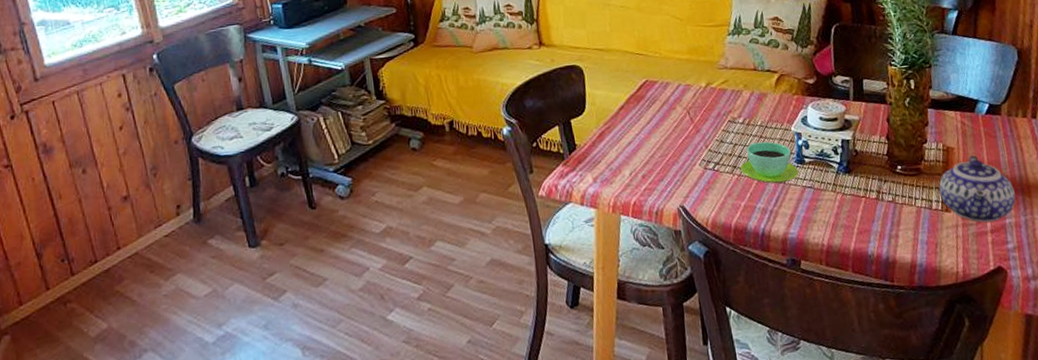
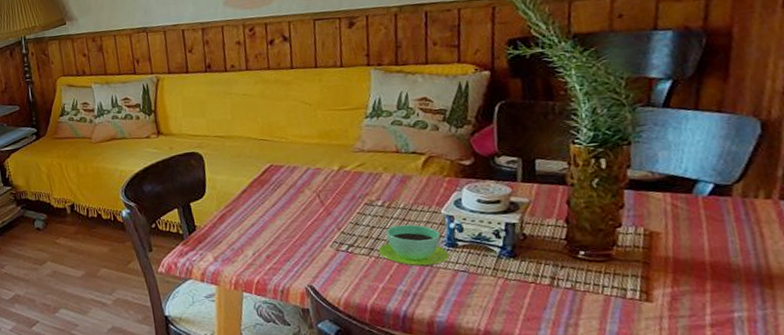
teapot: present [939,155,1016,223] -> none [636,240,750,315]

